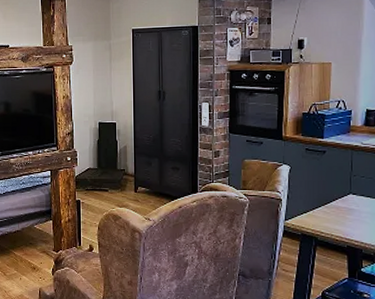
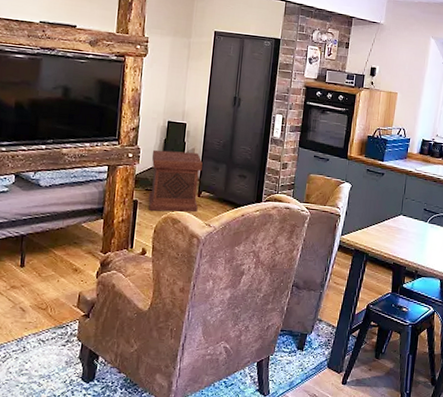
side table: none [88,150,136,209] -> present [148,150,203,213]

